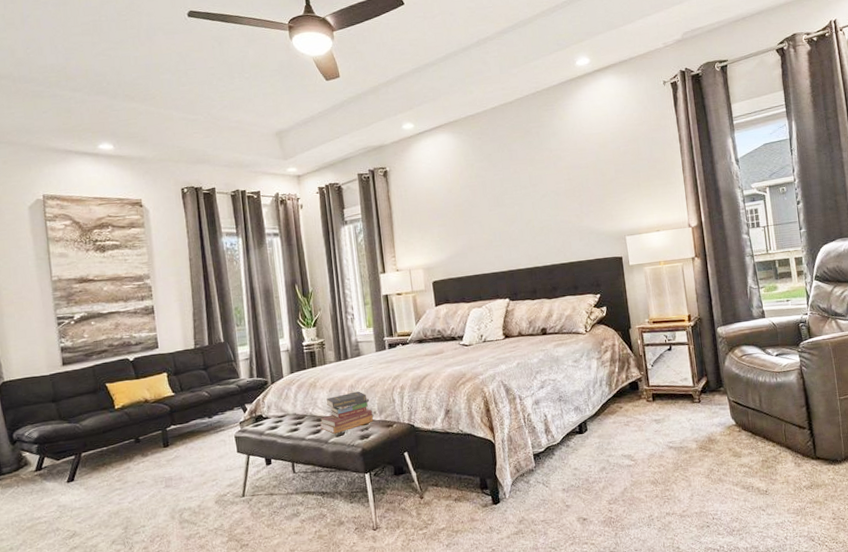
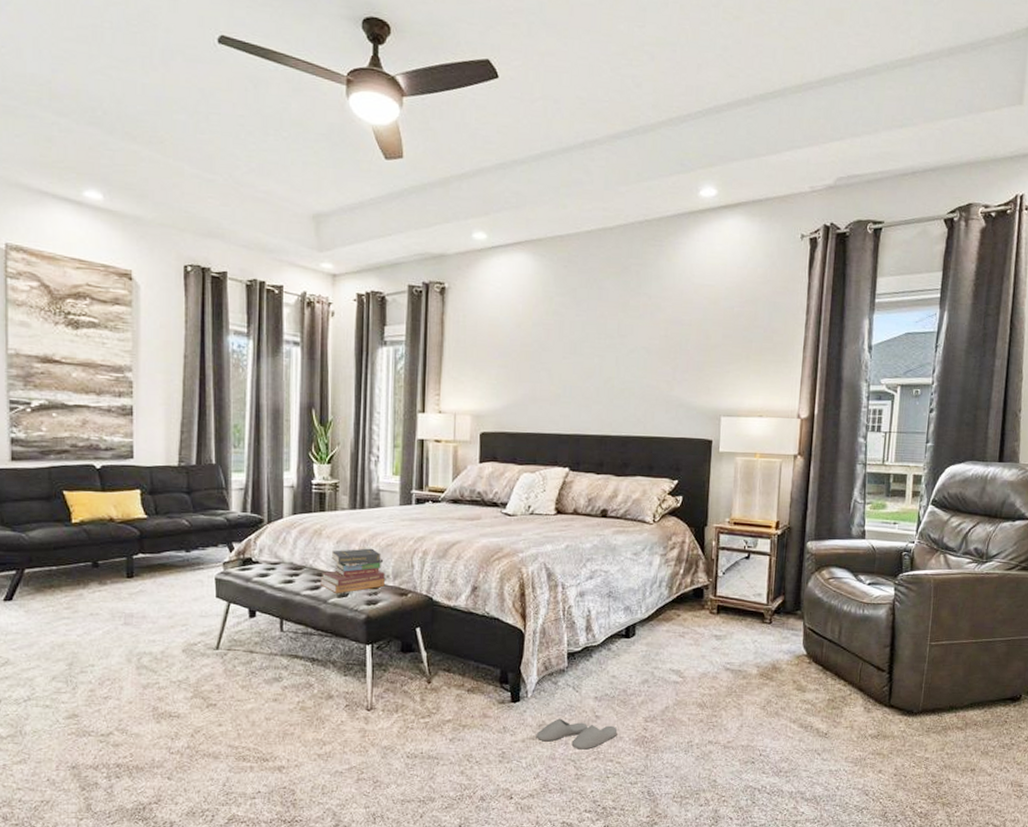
slippers: none [518,512,587,538] -> present [536,718,618,750]

